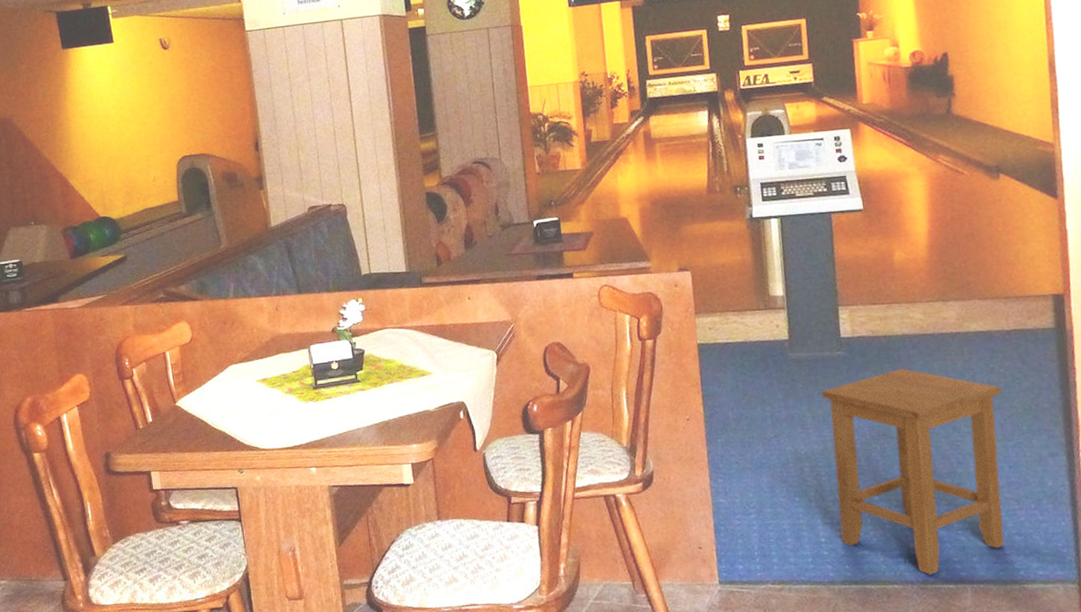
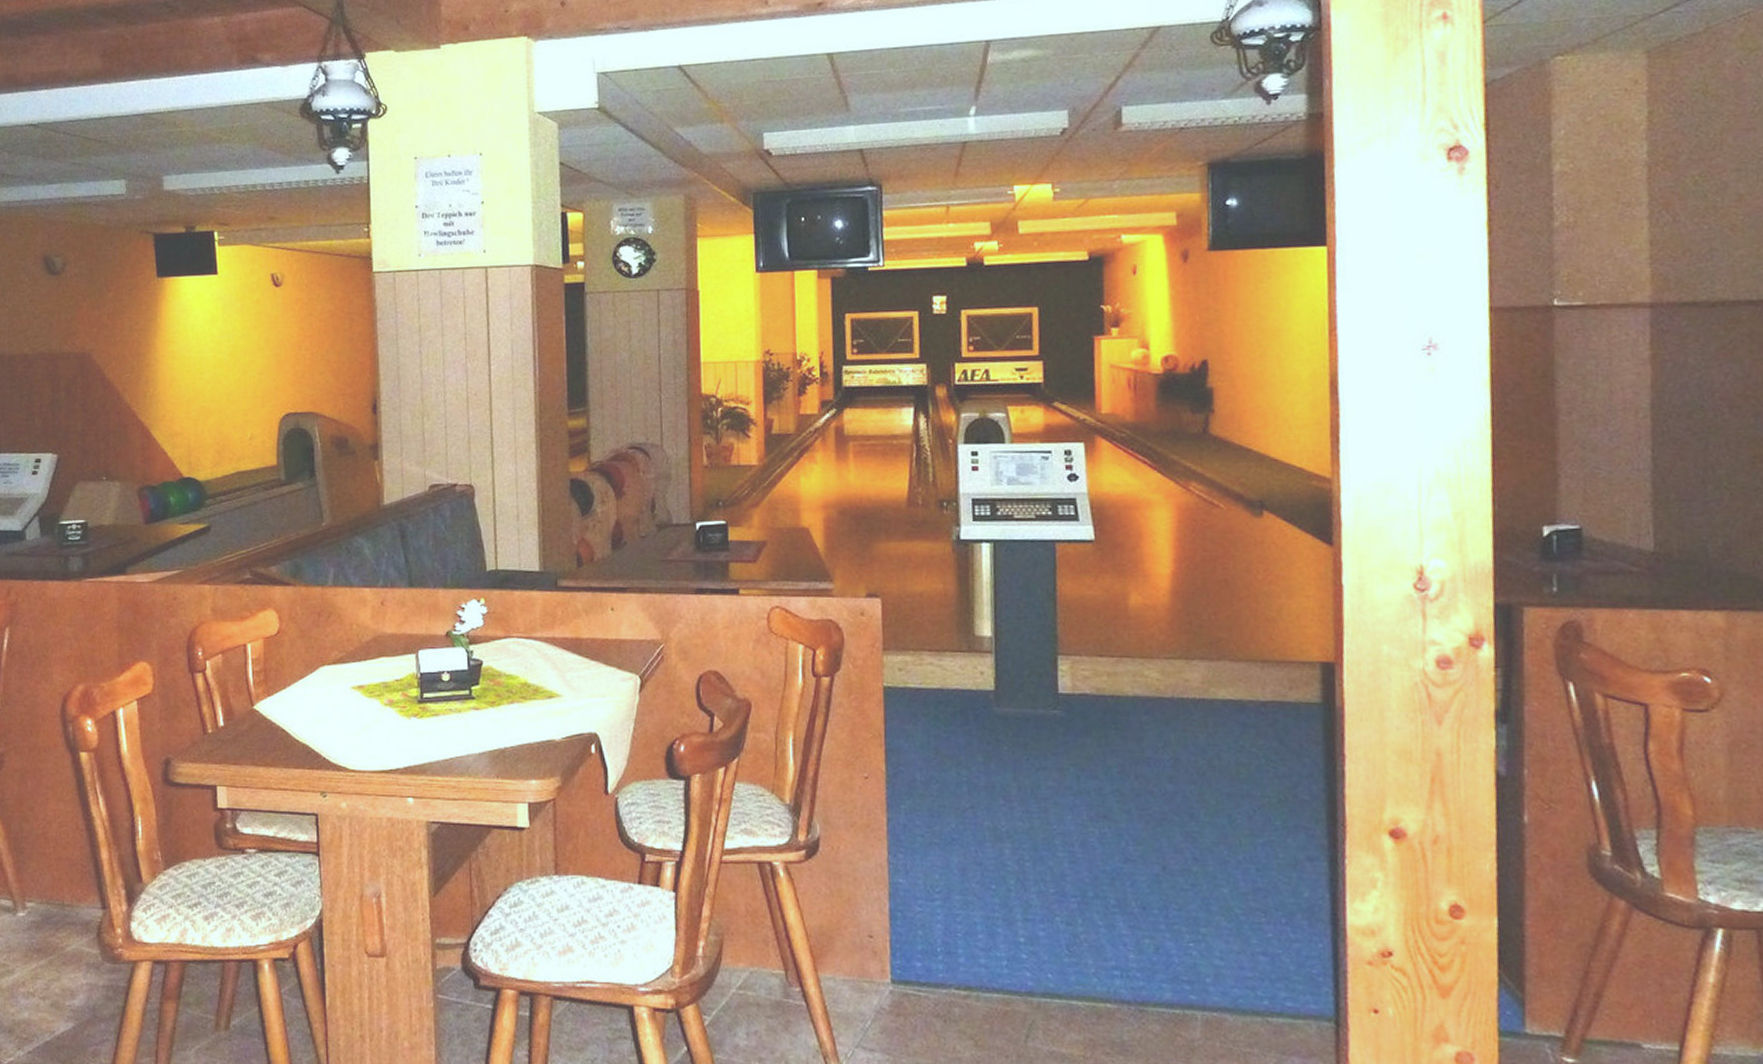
stool: present [821,368,1004,575] -> none [1030,737,1252,995]

